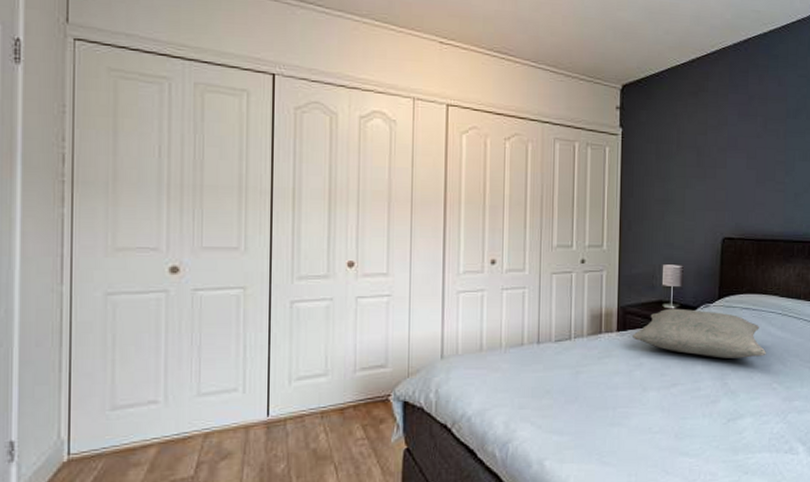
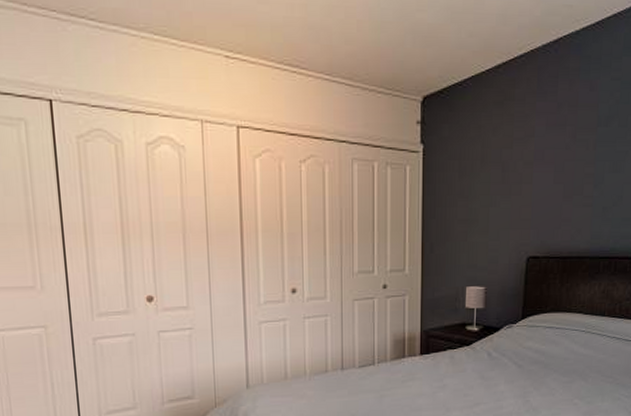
pillow: present [633,308,766,358] -> none [436,330,568,377]

